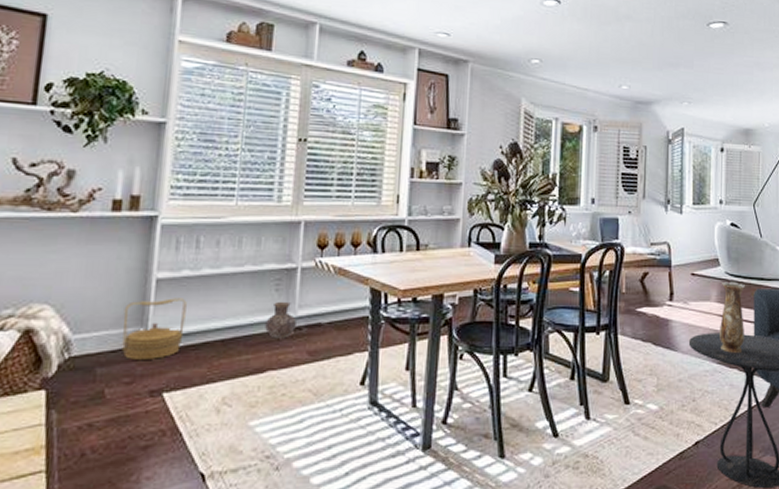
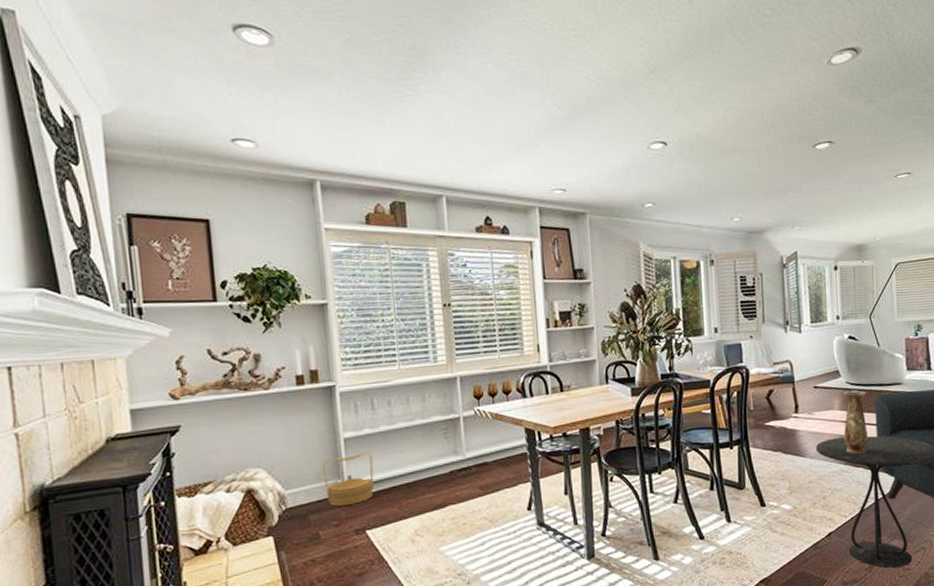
ceramic jug: present [265,301,296,339] -> none [440,447,466,479]

